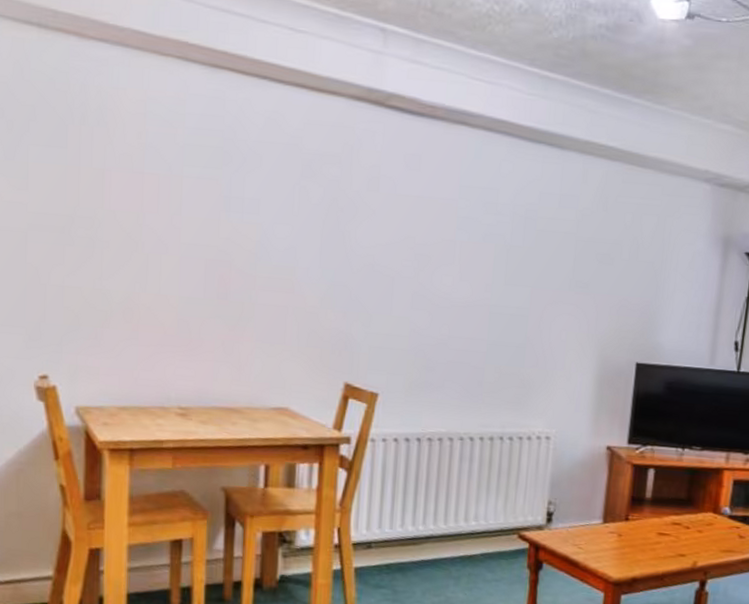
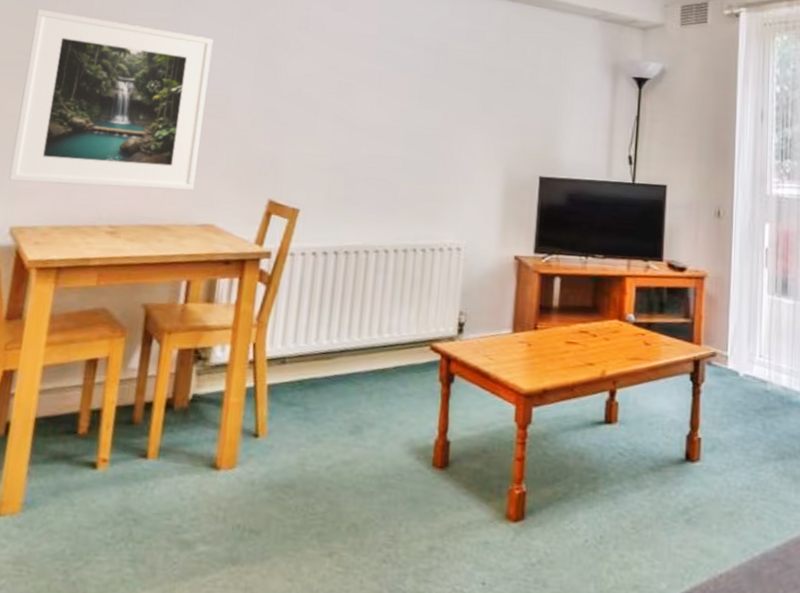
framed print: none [66,163,272,372] -> present [8,9,213,190]

